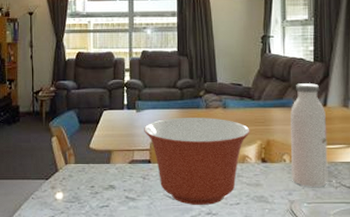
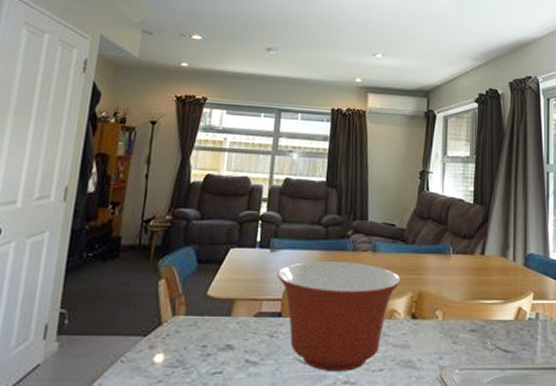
water bottle: present [290,83,328,187] -> none [444,227,484,350]

